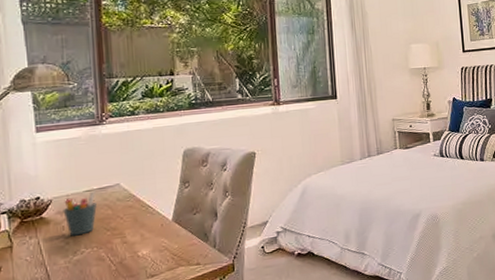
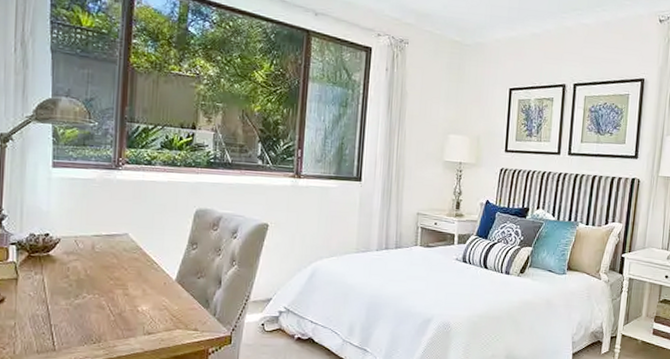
pen holder: present [63,191,97,236] -> none [70,237,104,280]

